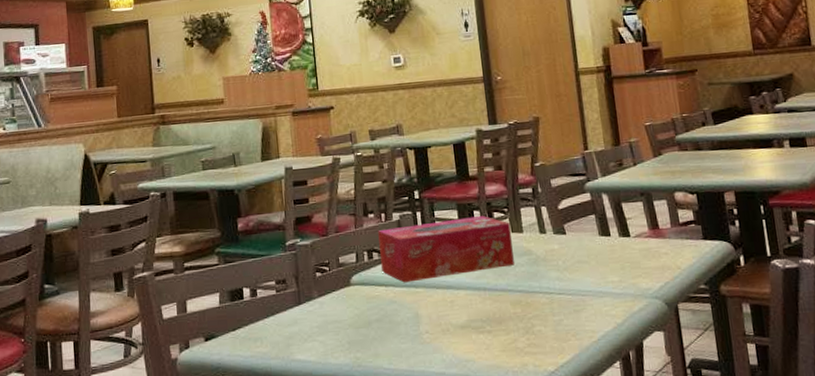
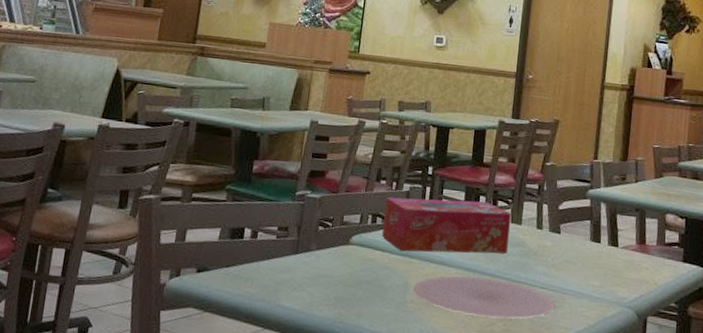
plate: none [424,293,578,335] -> present [412,276,556,319]

